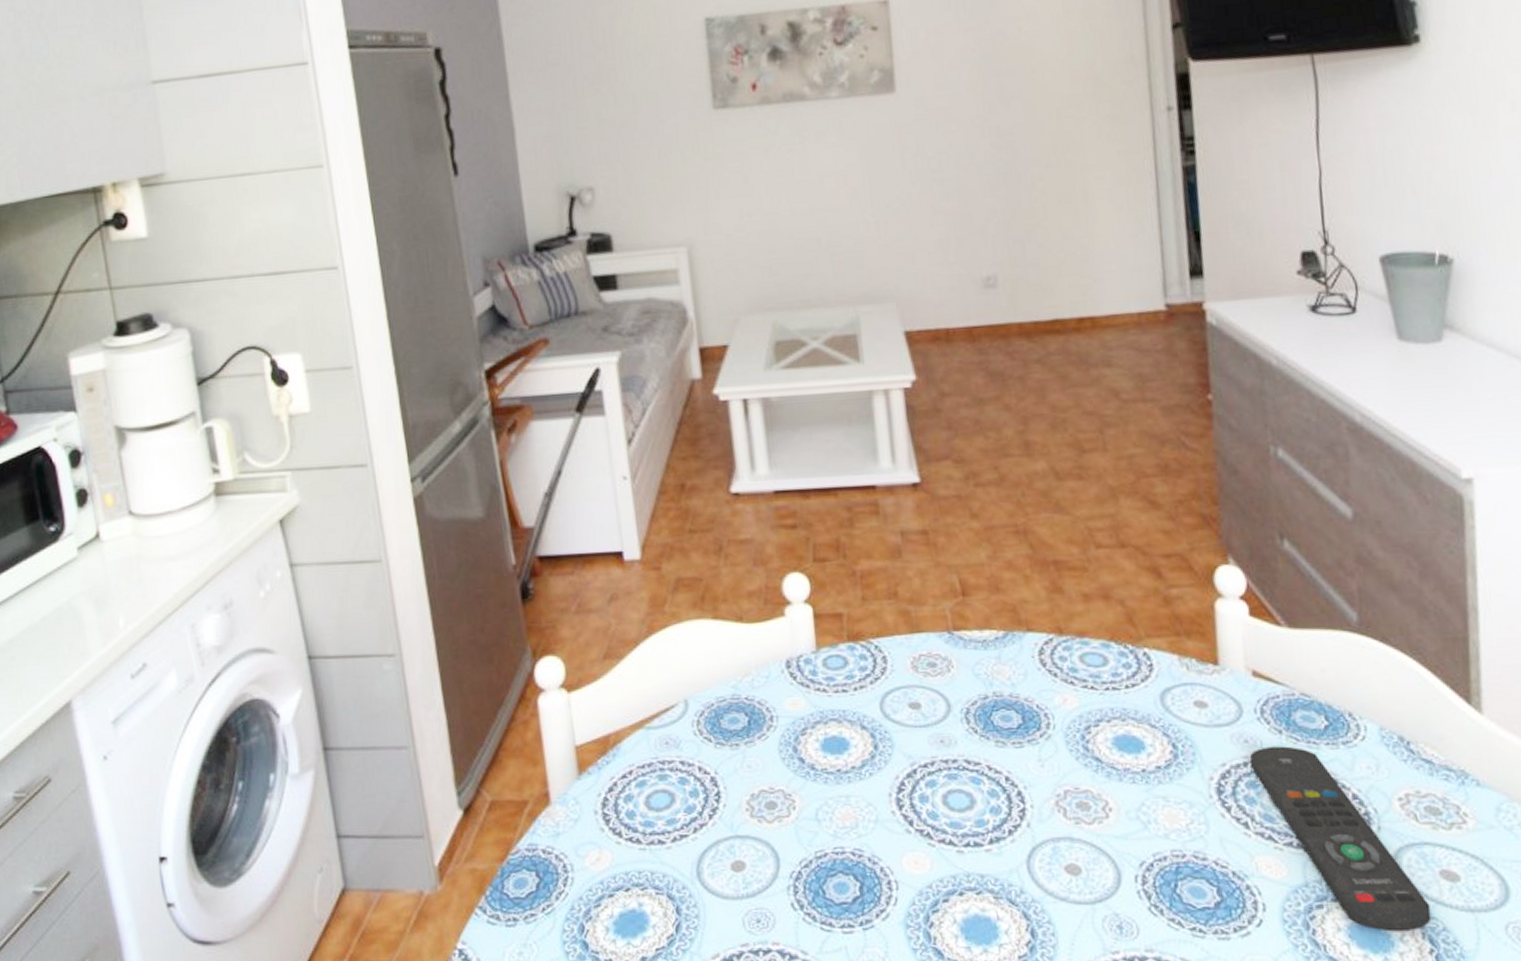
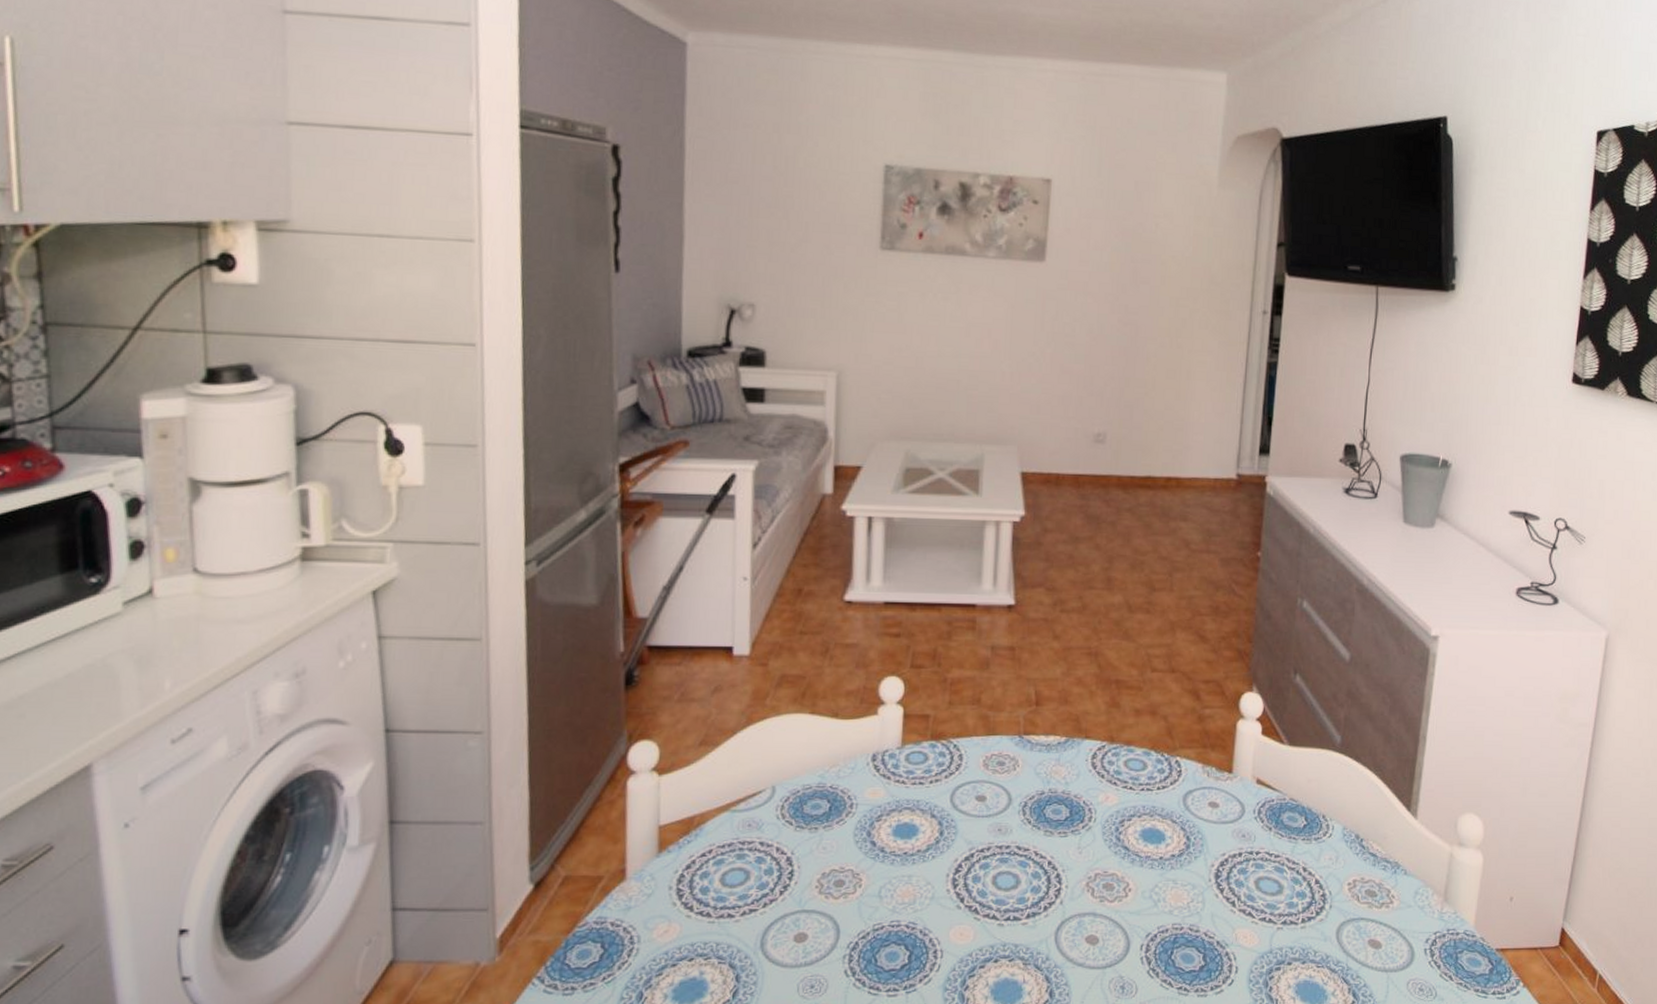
remote control: present [1250,746,1432,932] -> none [1244,840,1358,988]

